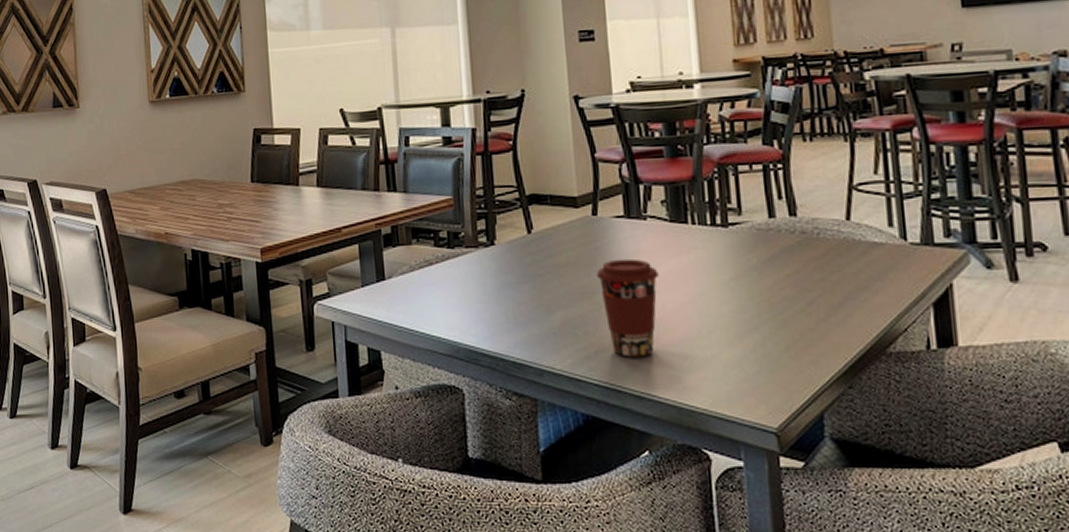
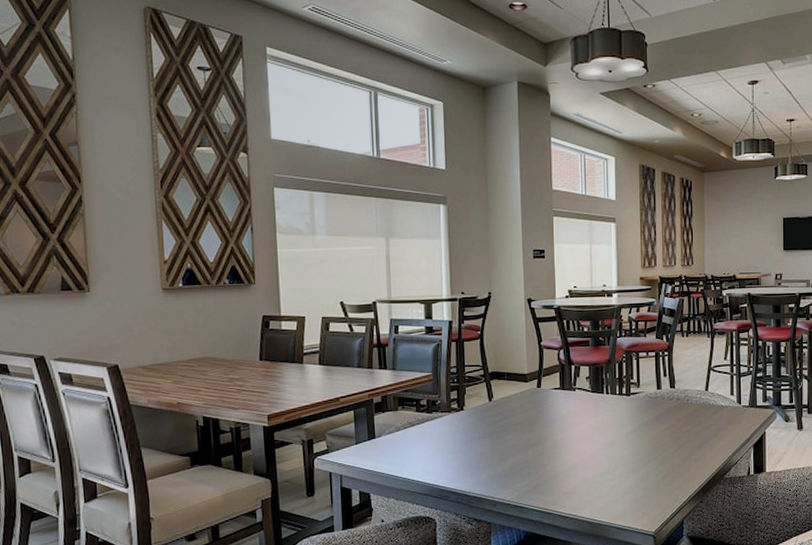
coffee cup: present [596,258,659,358] -> none [538,419,582,489]

